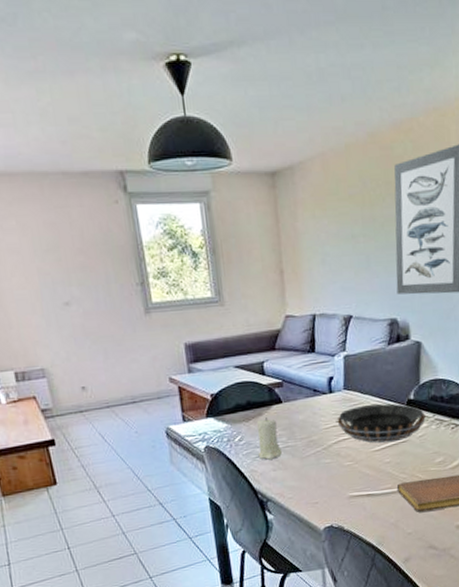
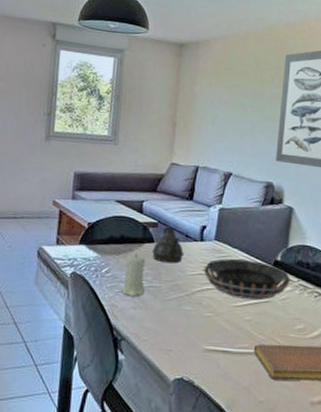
teapot: none [282,383,315,421] -> present [152,225,185,264]

